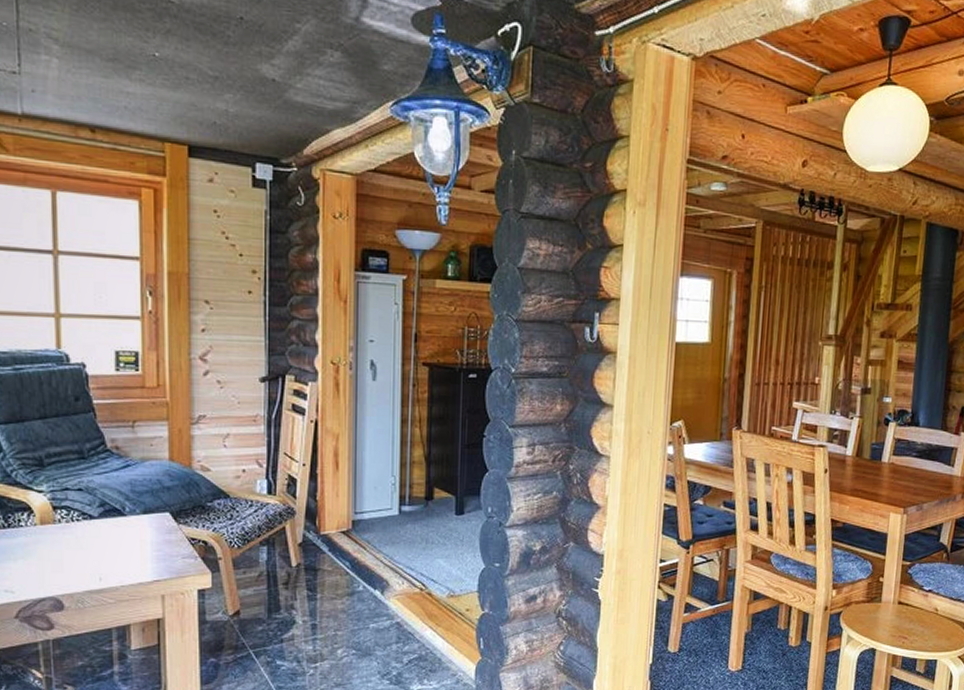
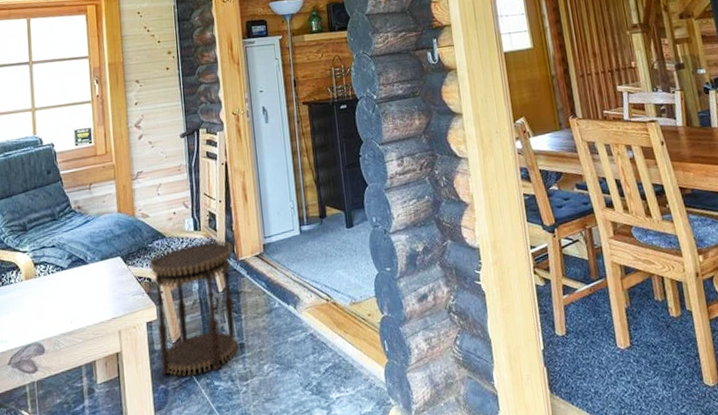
side table: none [206,507,315,651] -> present [149,239,239,376]

